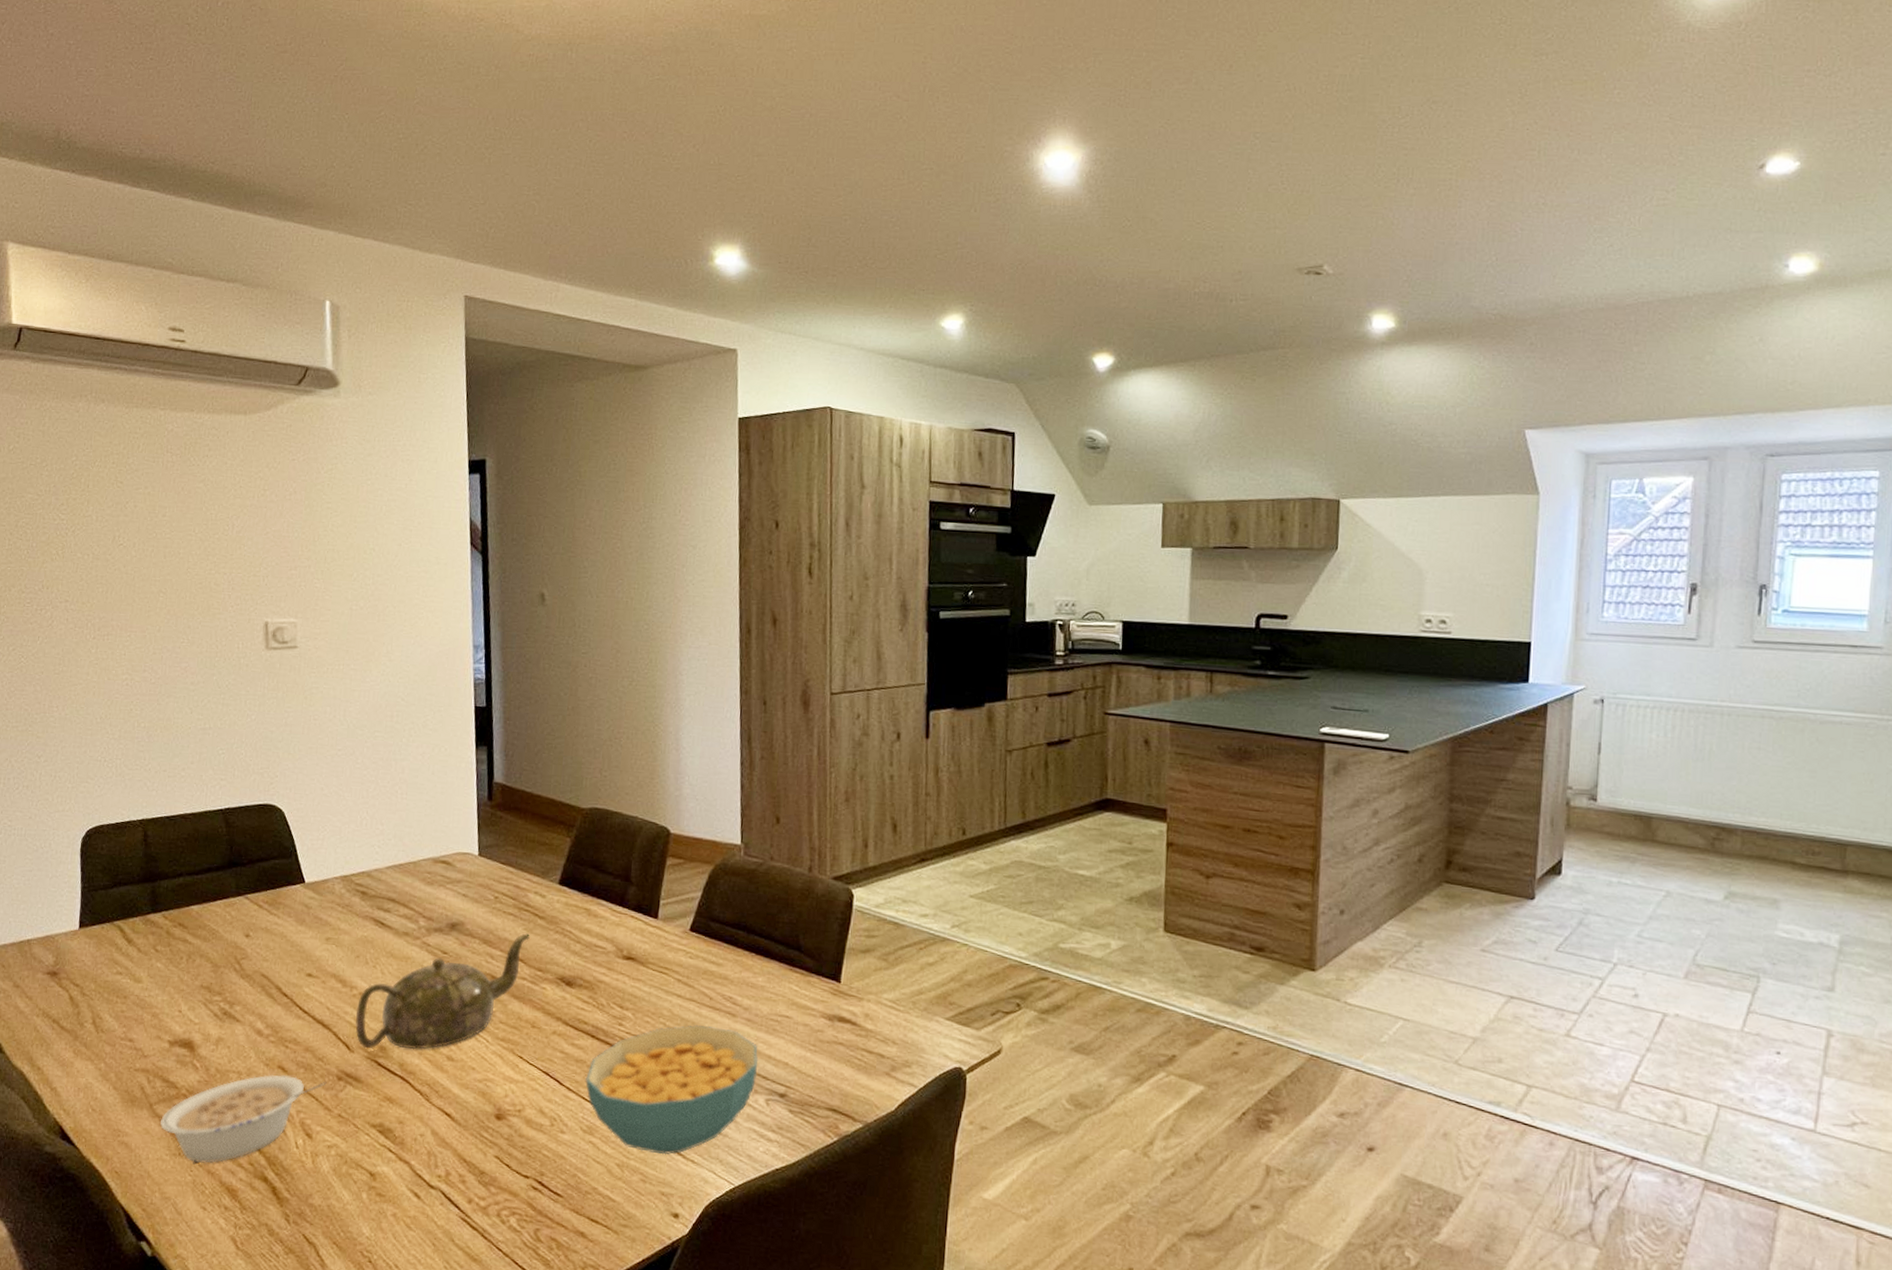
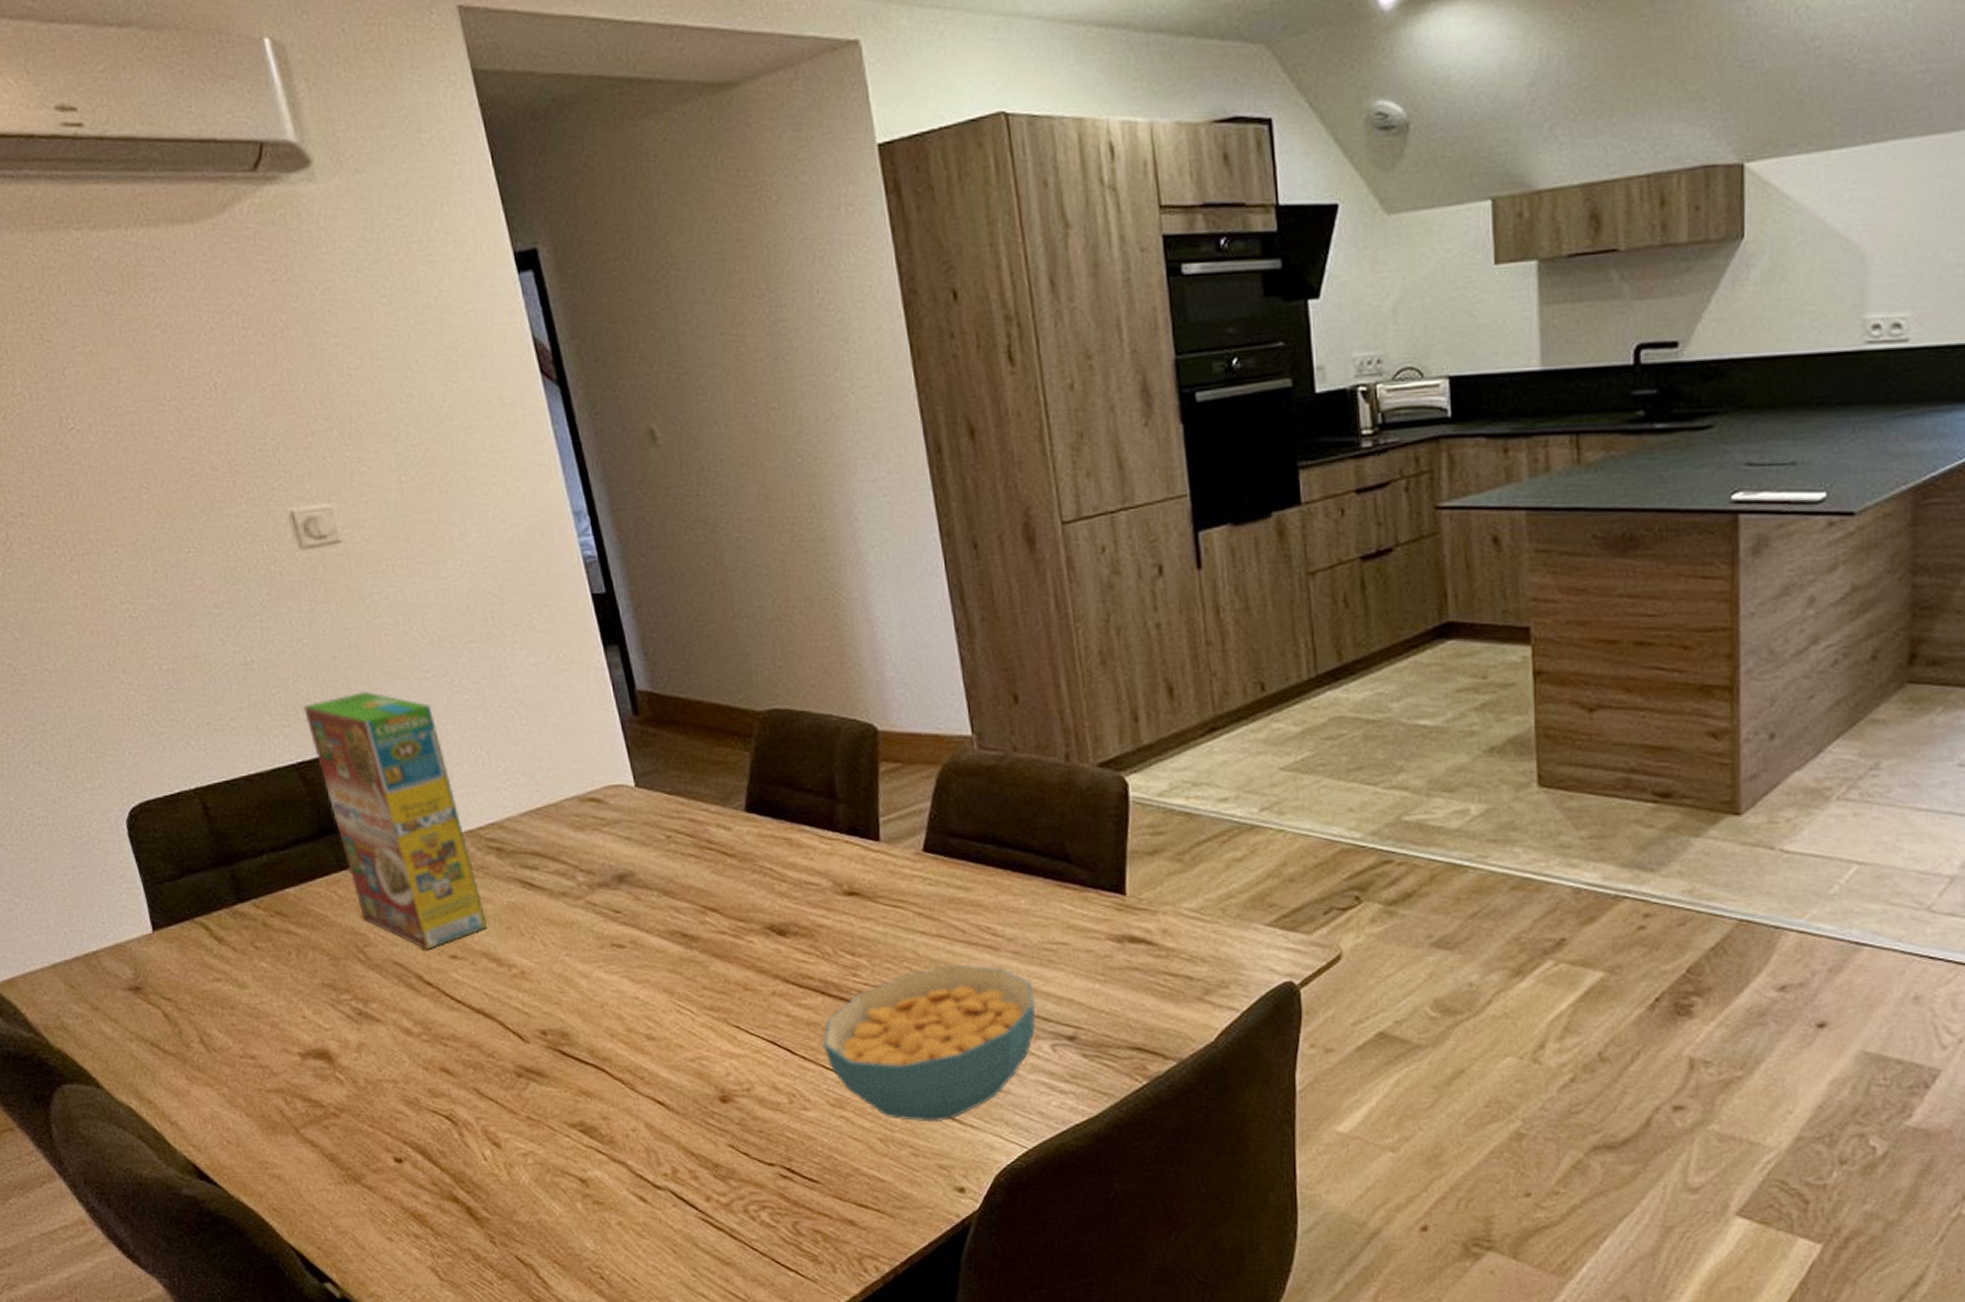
legume: present [159,1075,327,1164] -> none [312,1078,504,1190]
cereal box: none [239,760,342,967] -> present [303,692,487,950]
teapot: present [355,933,530,1050] -> none [521,877,721,1037]

